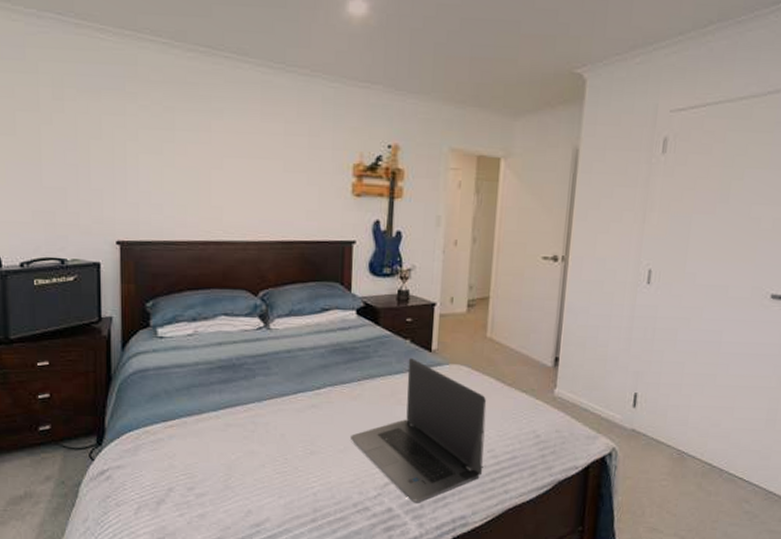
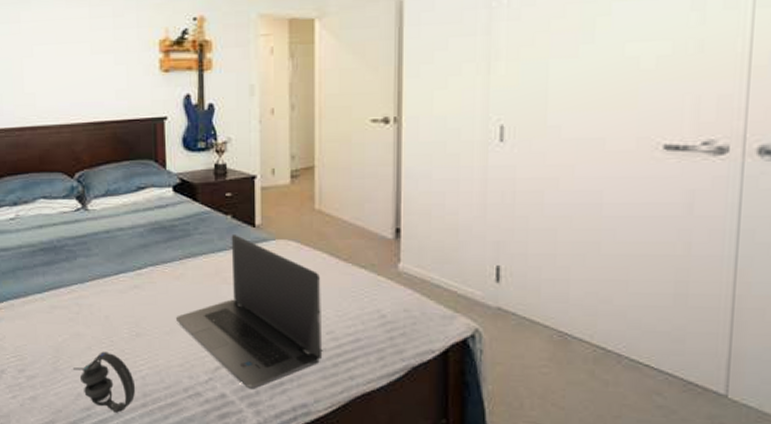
headphones: none [244,469,307,528] -> present [72,351,136,413]

